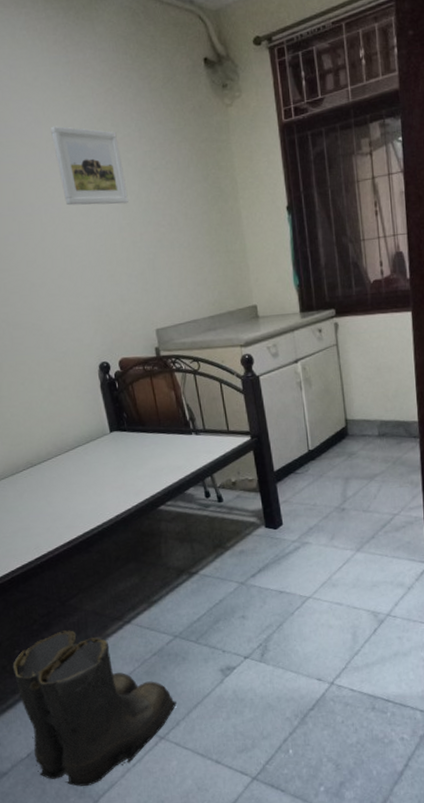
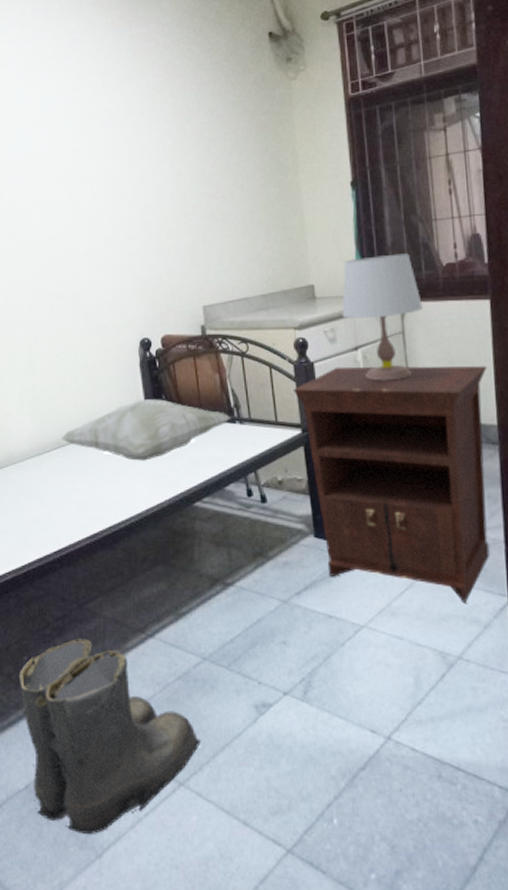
decorative pillow: none [31,417,188,474] -> present [60,399,232,461]
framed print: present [51,126,128,206] -> none [109,96,182,175]
nightstand: none [241,371,412,572] -> present [293,366,490,604]
table lamp: none [282,272,353,390] -> present [342,253,422,381]

